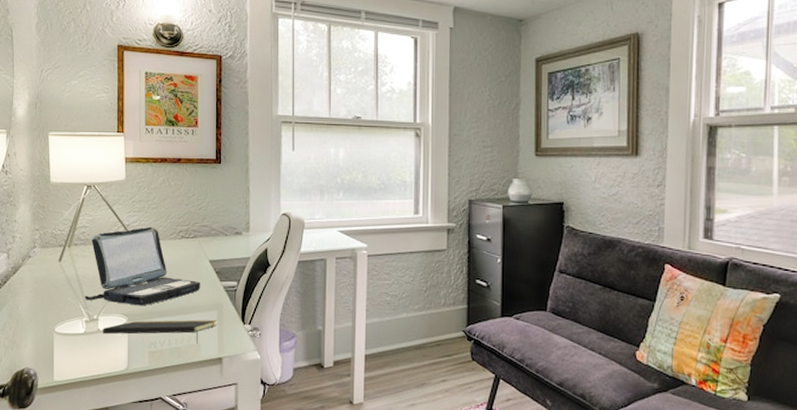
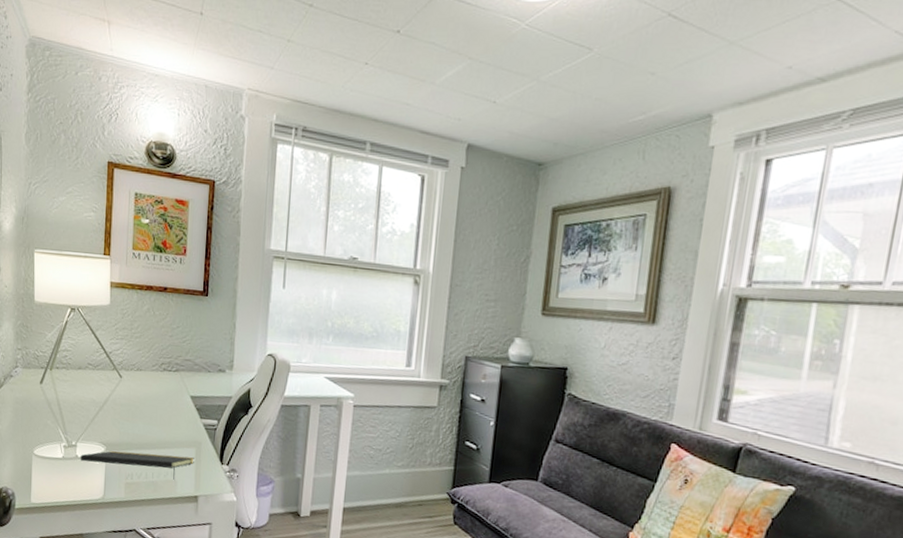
laptop: present [85,226,200,306] -> none [64,355,180,437]

